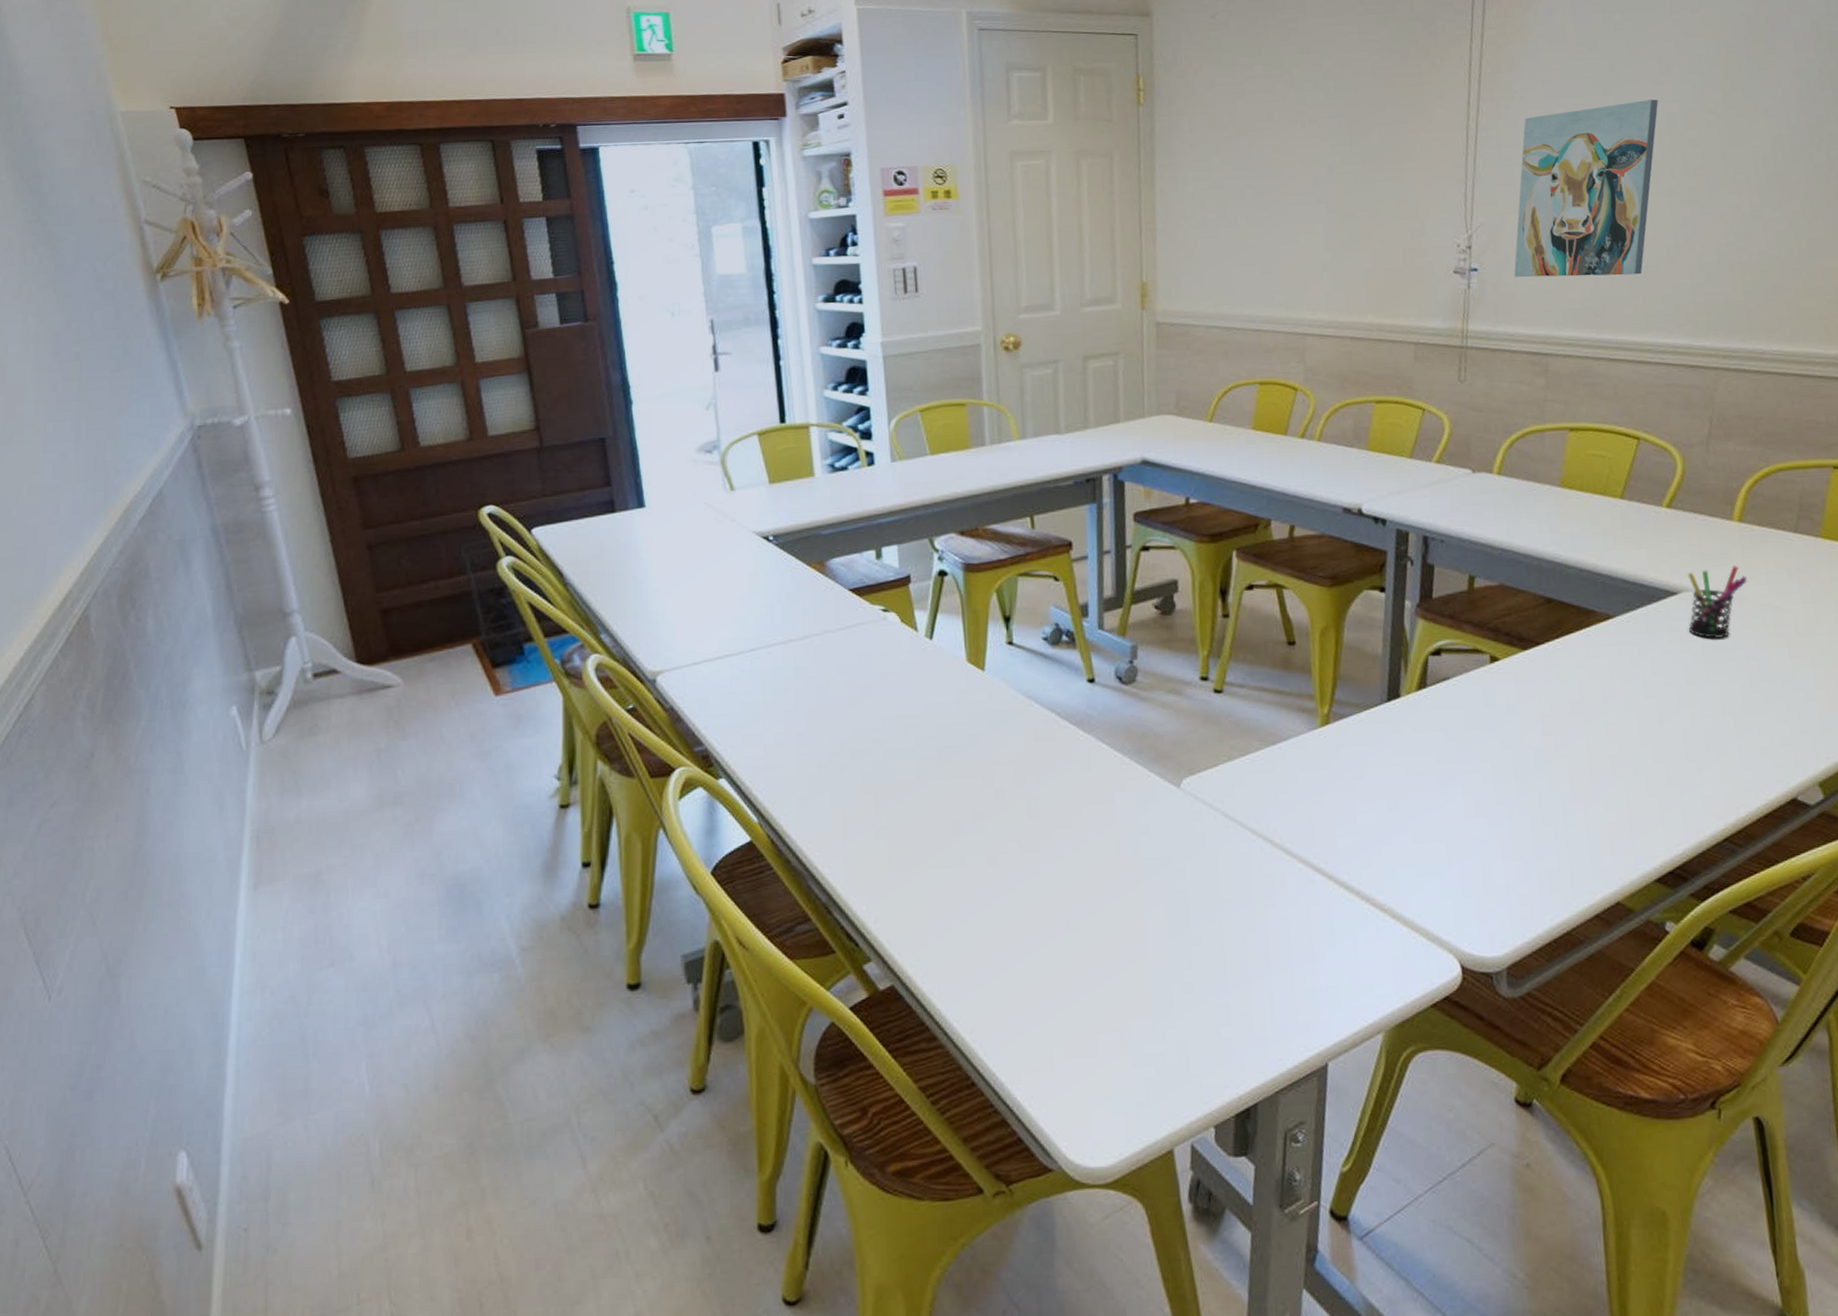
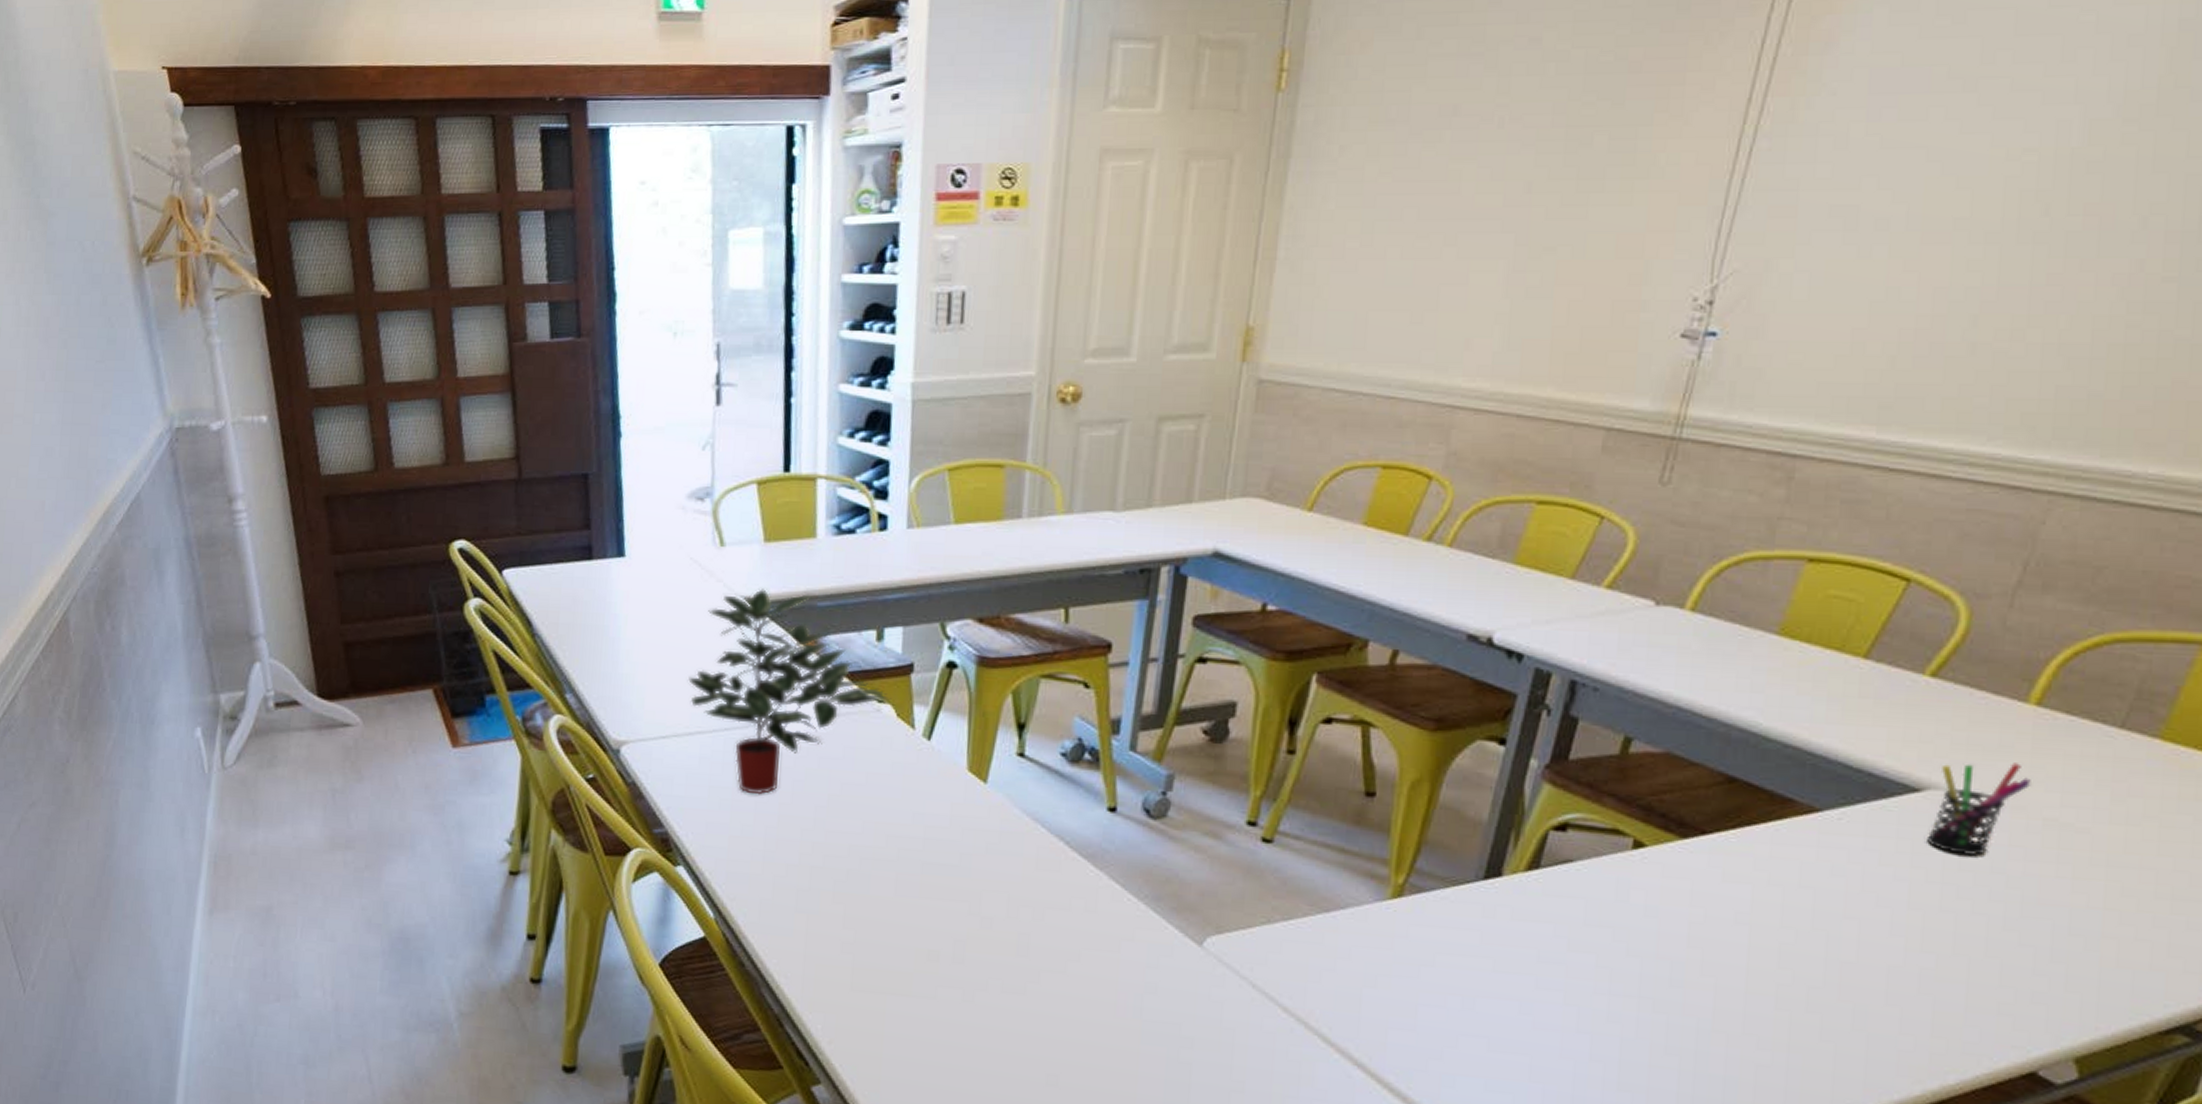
potted plant: none [713,524,895,705] -> present [688,589,891,795]
wall art: present [1514,99,1658,278] -> none [1769,100,2048,354]

